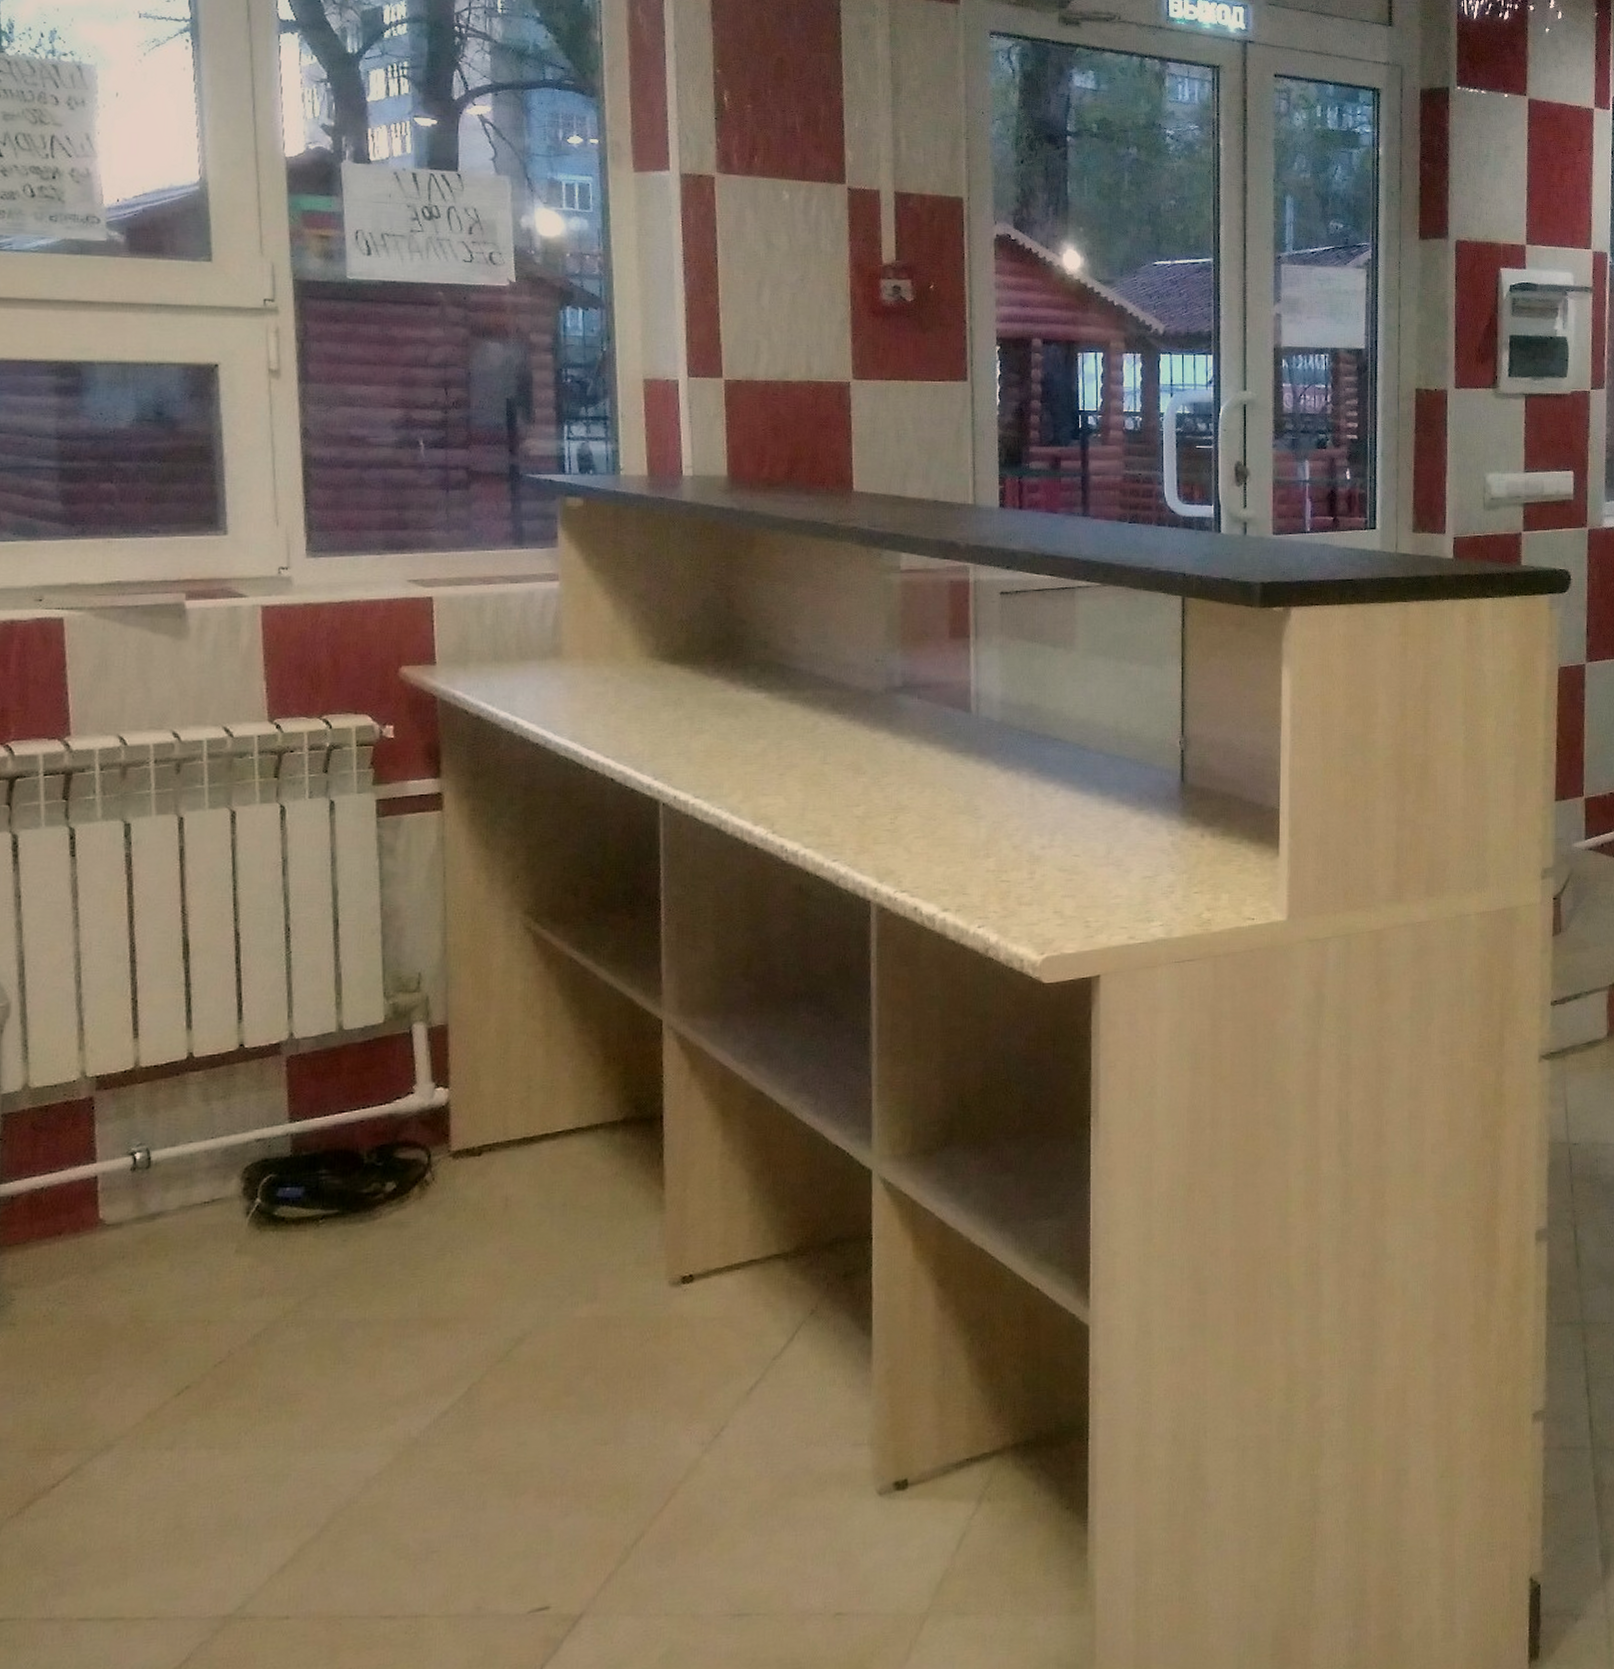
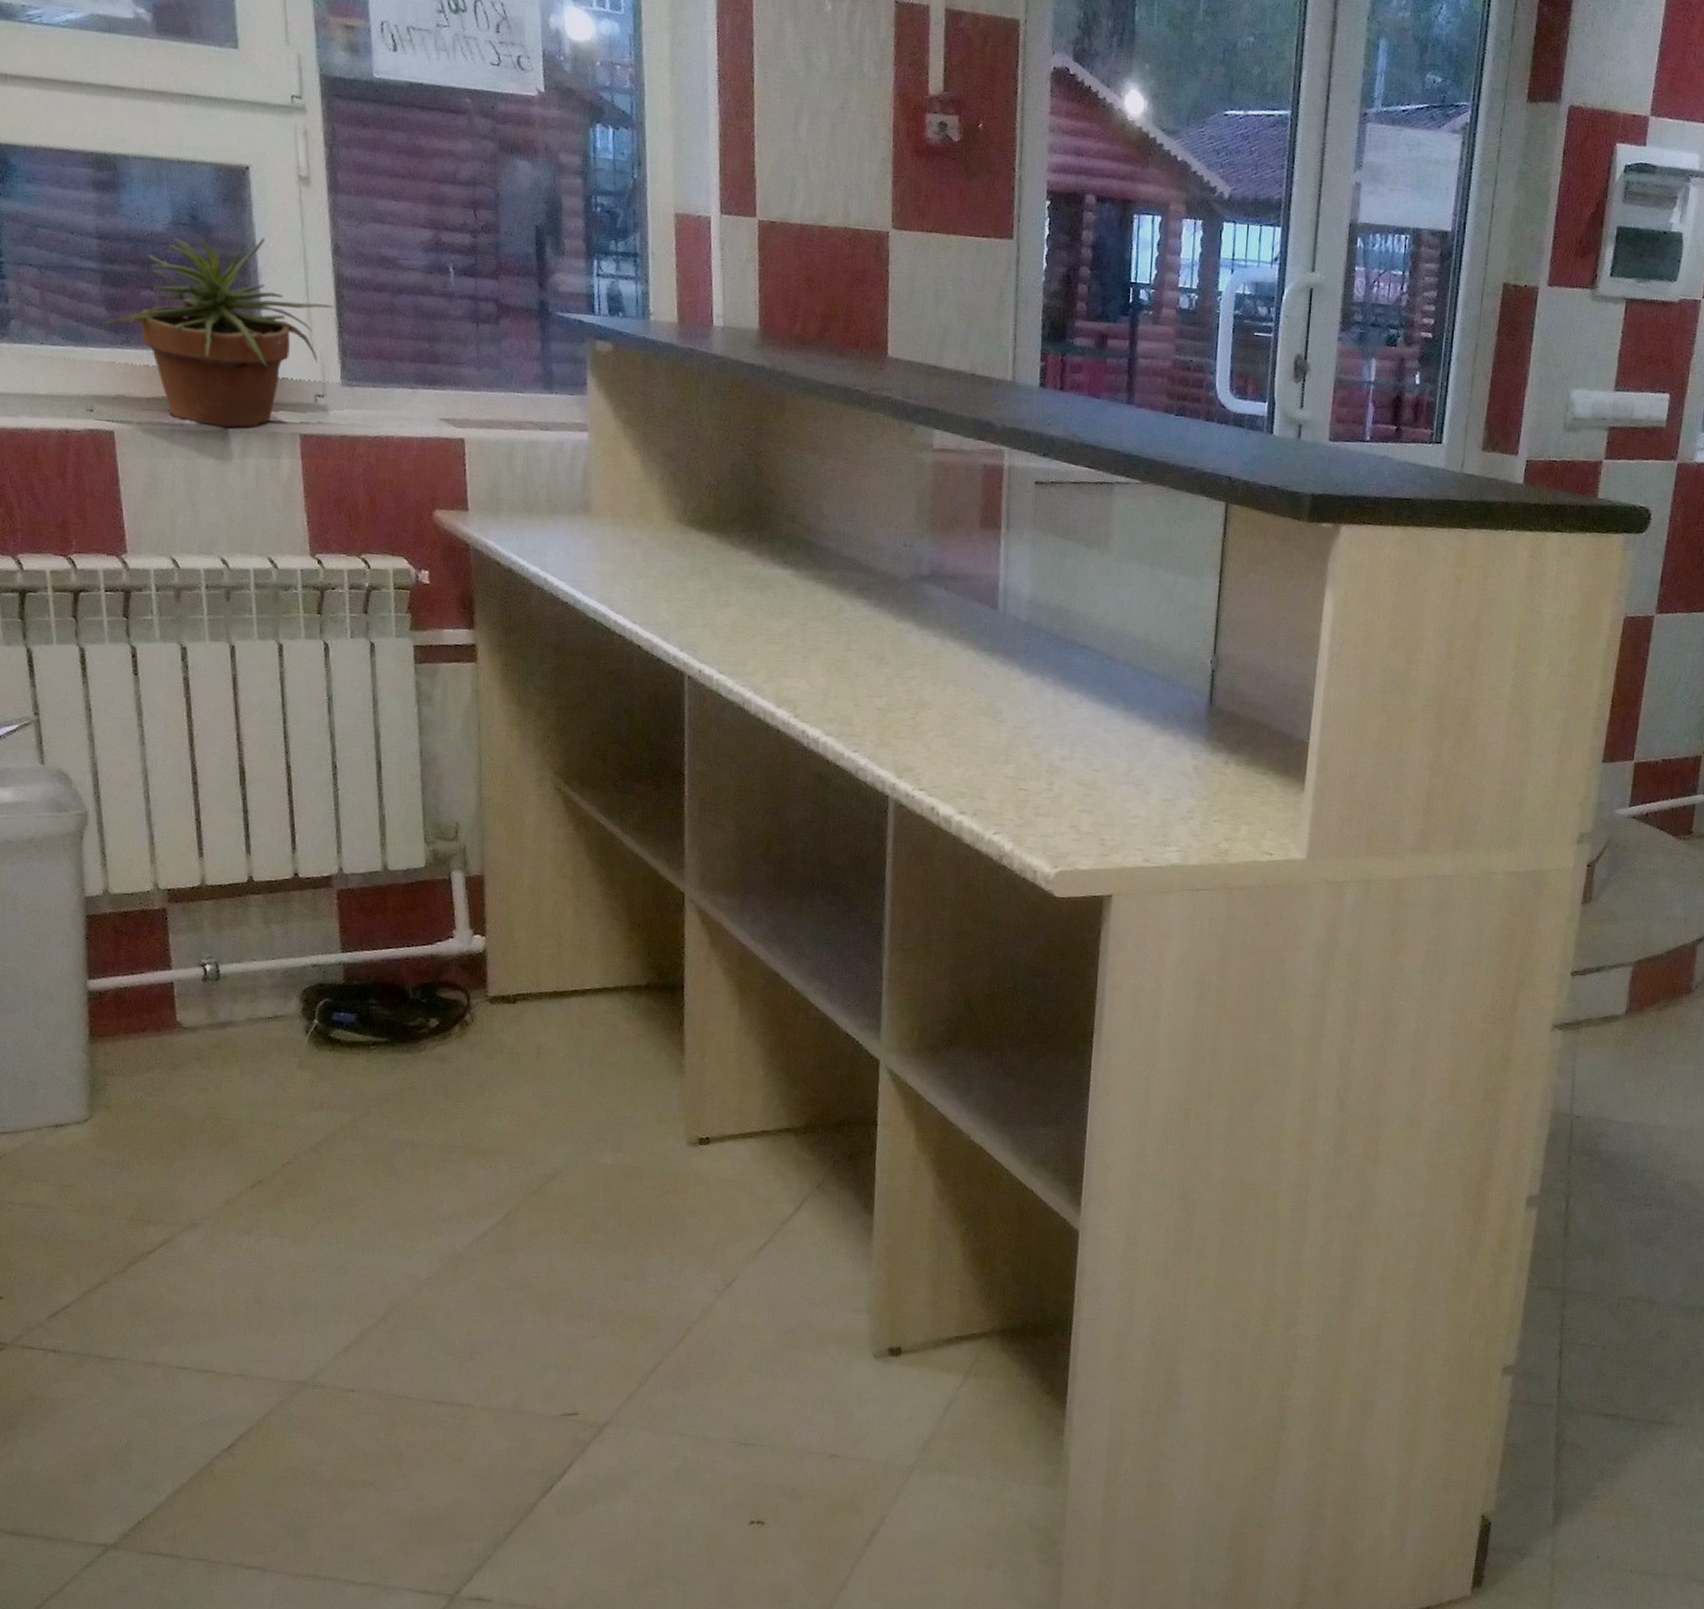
potted plant: none [54,427,302,606] -> present [100,237,335,428]

